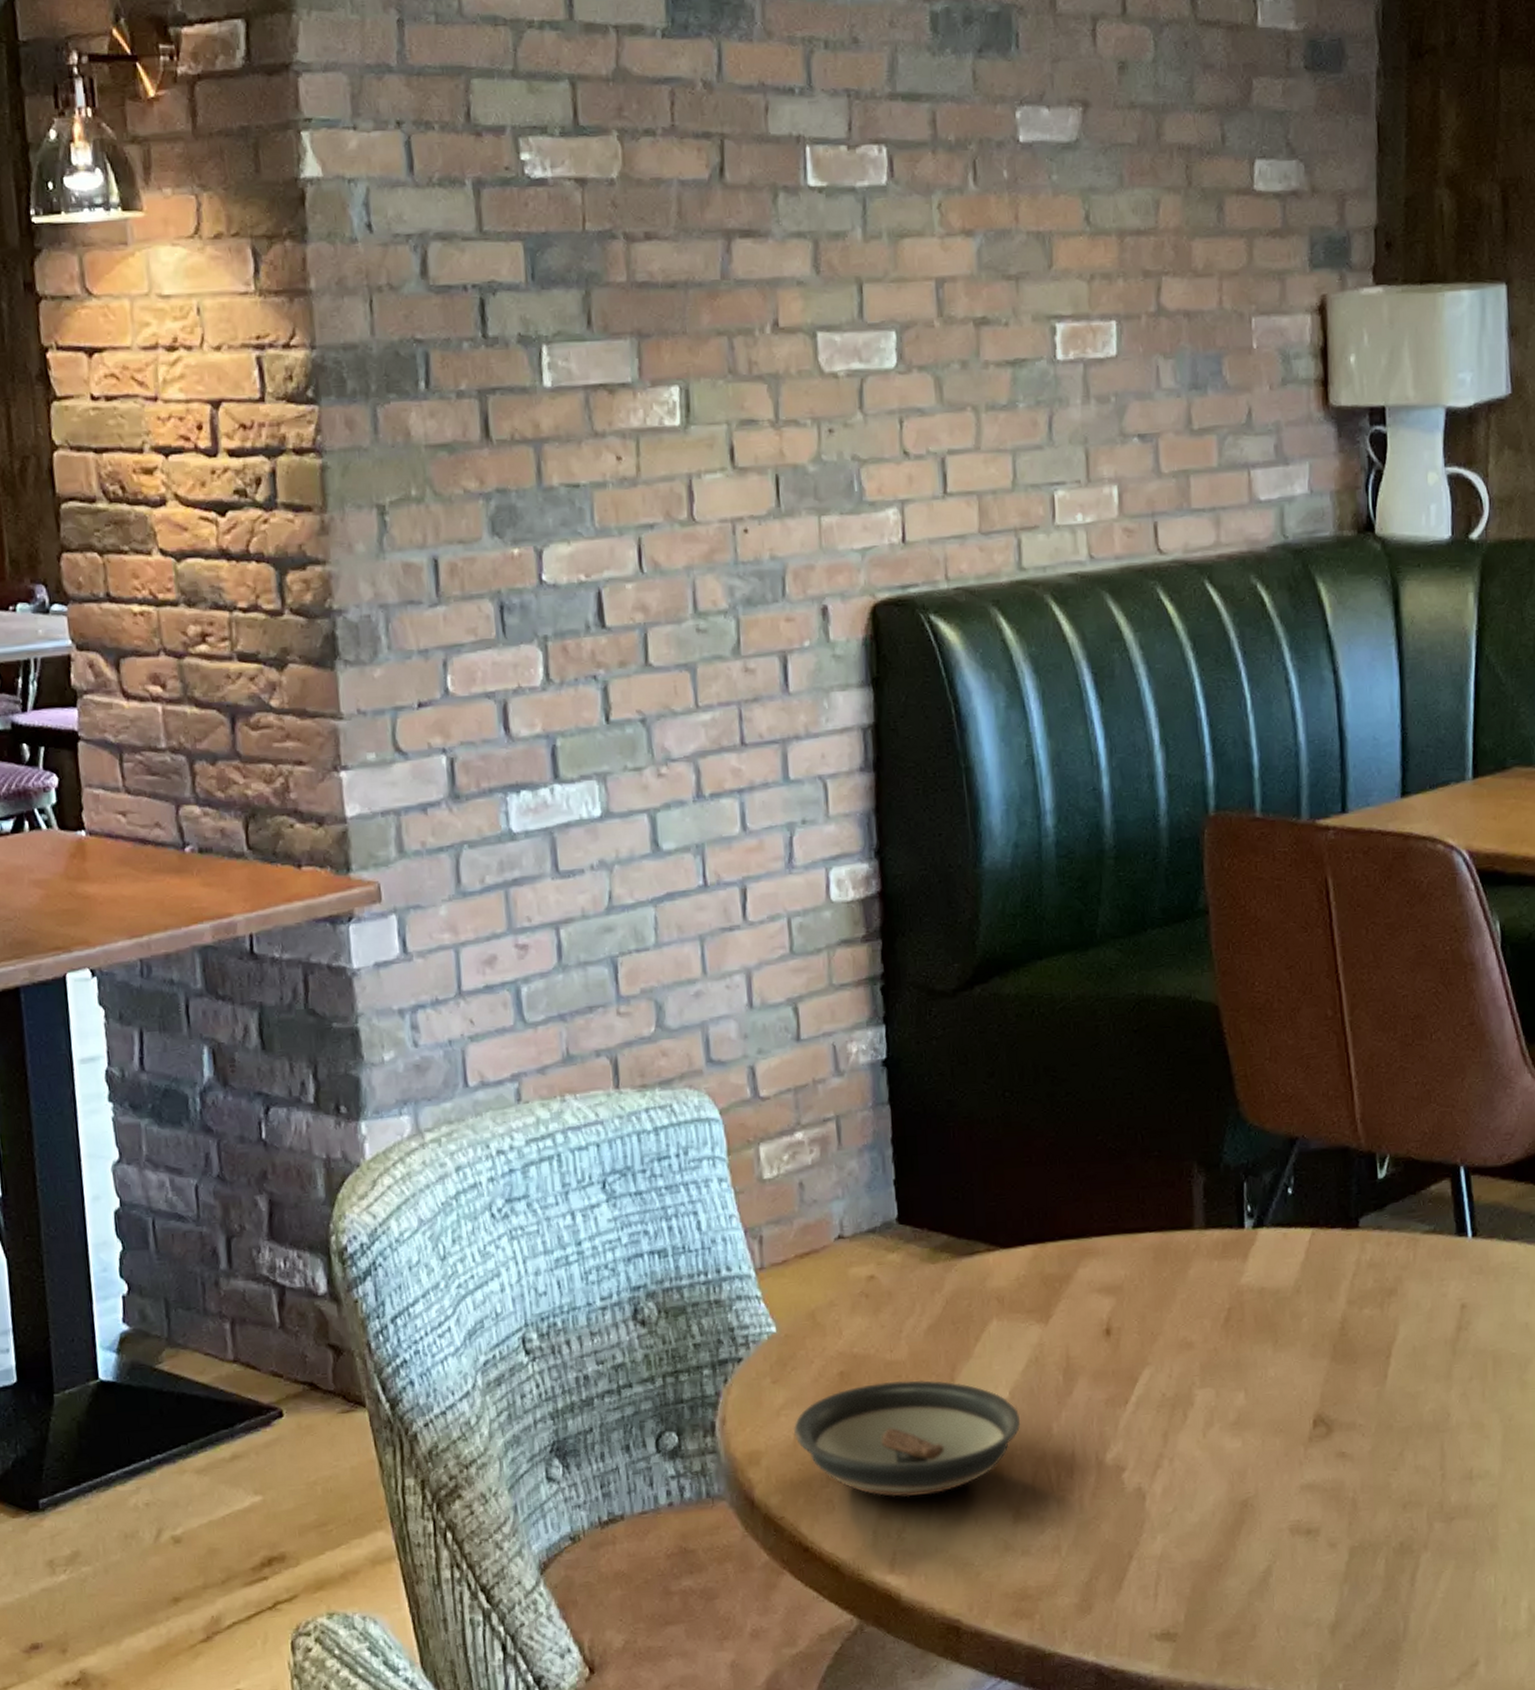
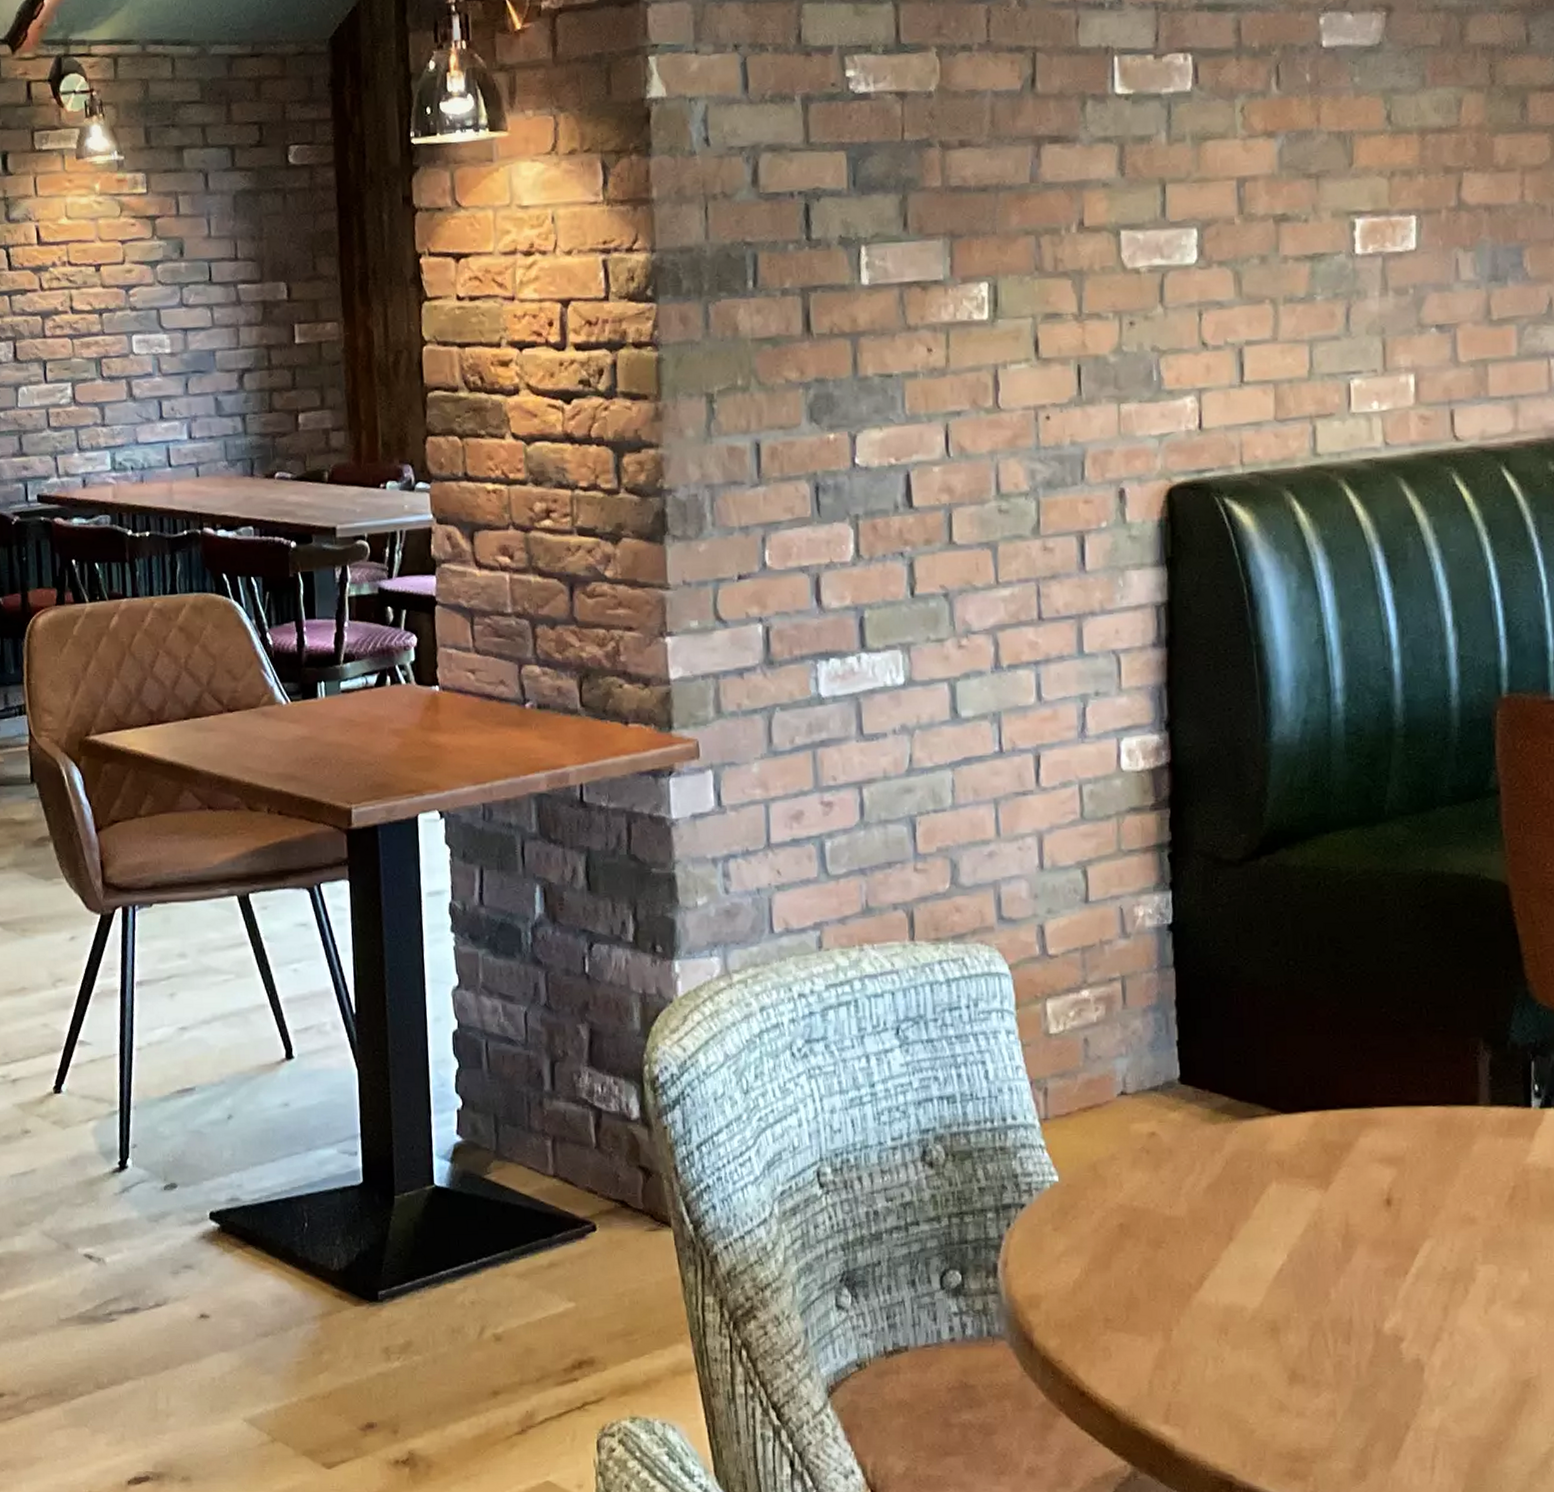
saucer: present [793,1380,1021,1497] -> none [1072,1236,1298,1351]

